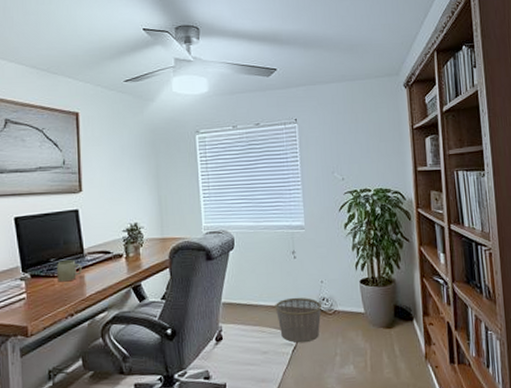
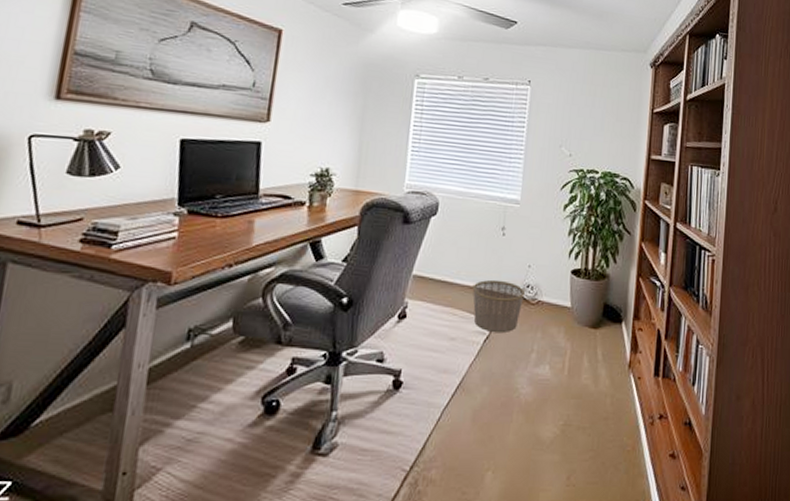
mug: present [56,260,82,282] -> none [220,199,253,225]

